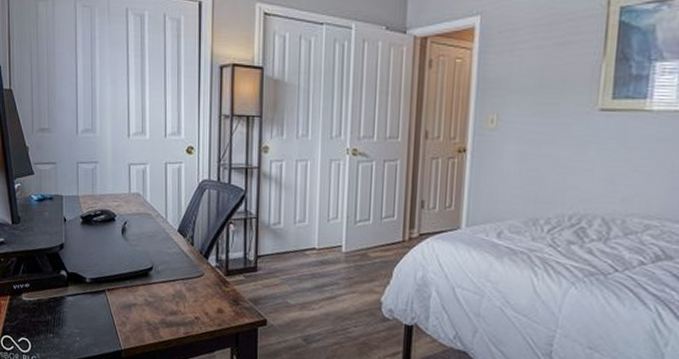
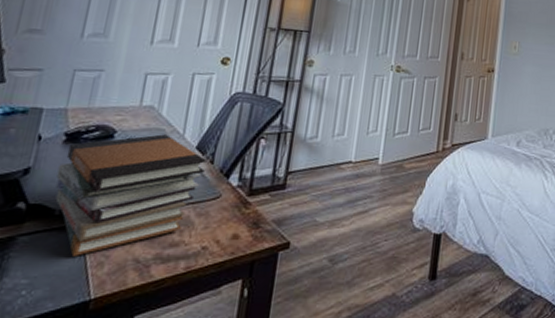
book stack: none [82,218,187,316] -> present [55,134,206,256]

